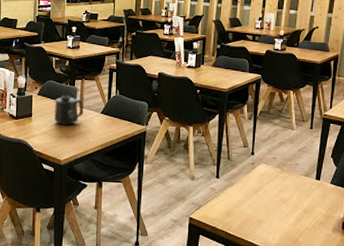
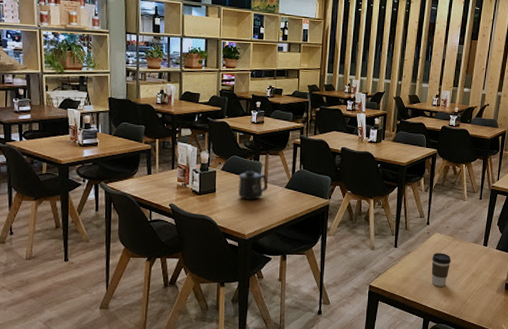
coffee cup: none [257,185,280,222] -> present [431,253,451,286]

